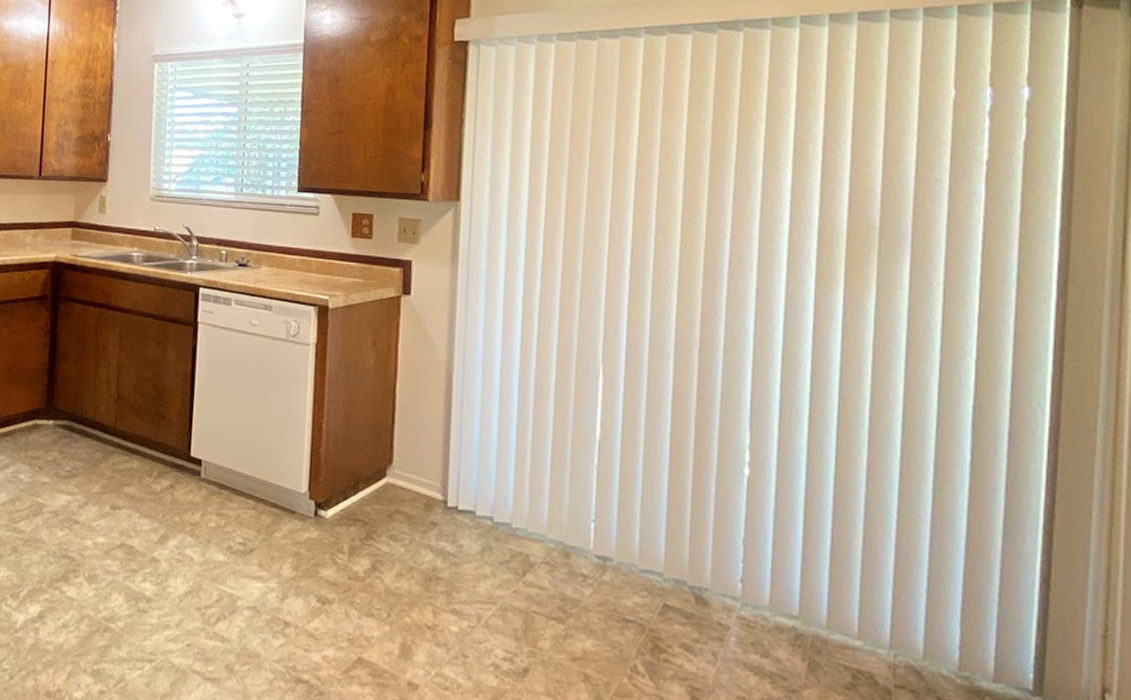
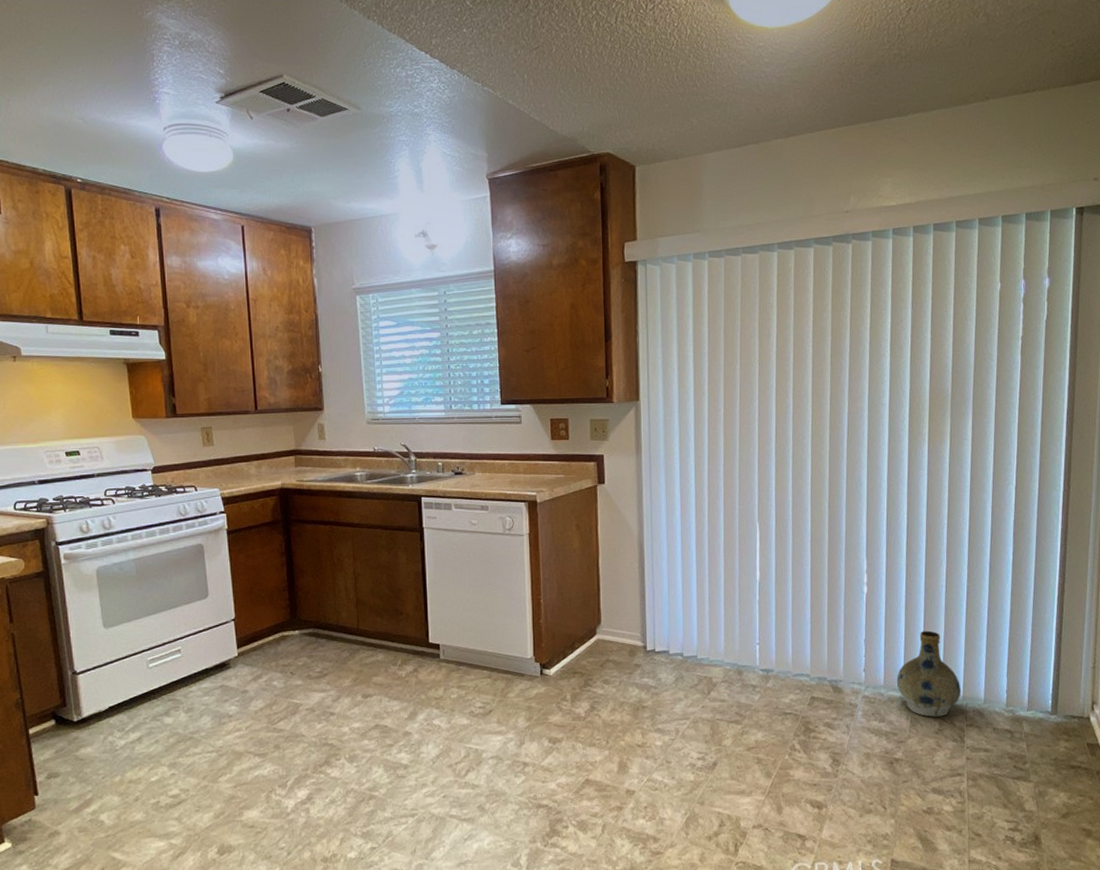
ceramic jug: none [788,540,886,667] -> present [896,630,961,717]

